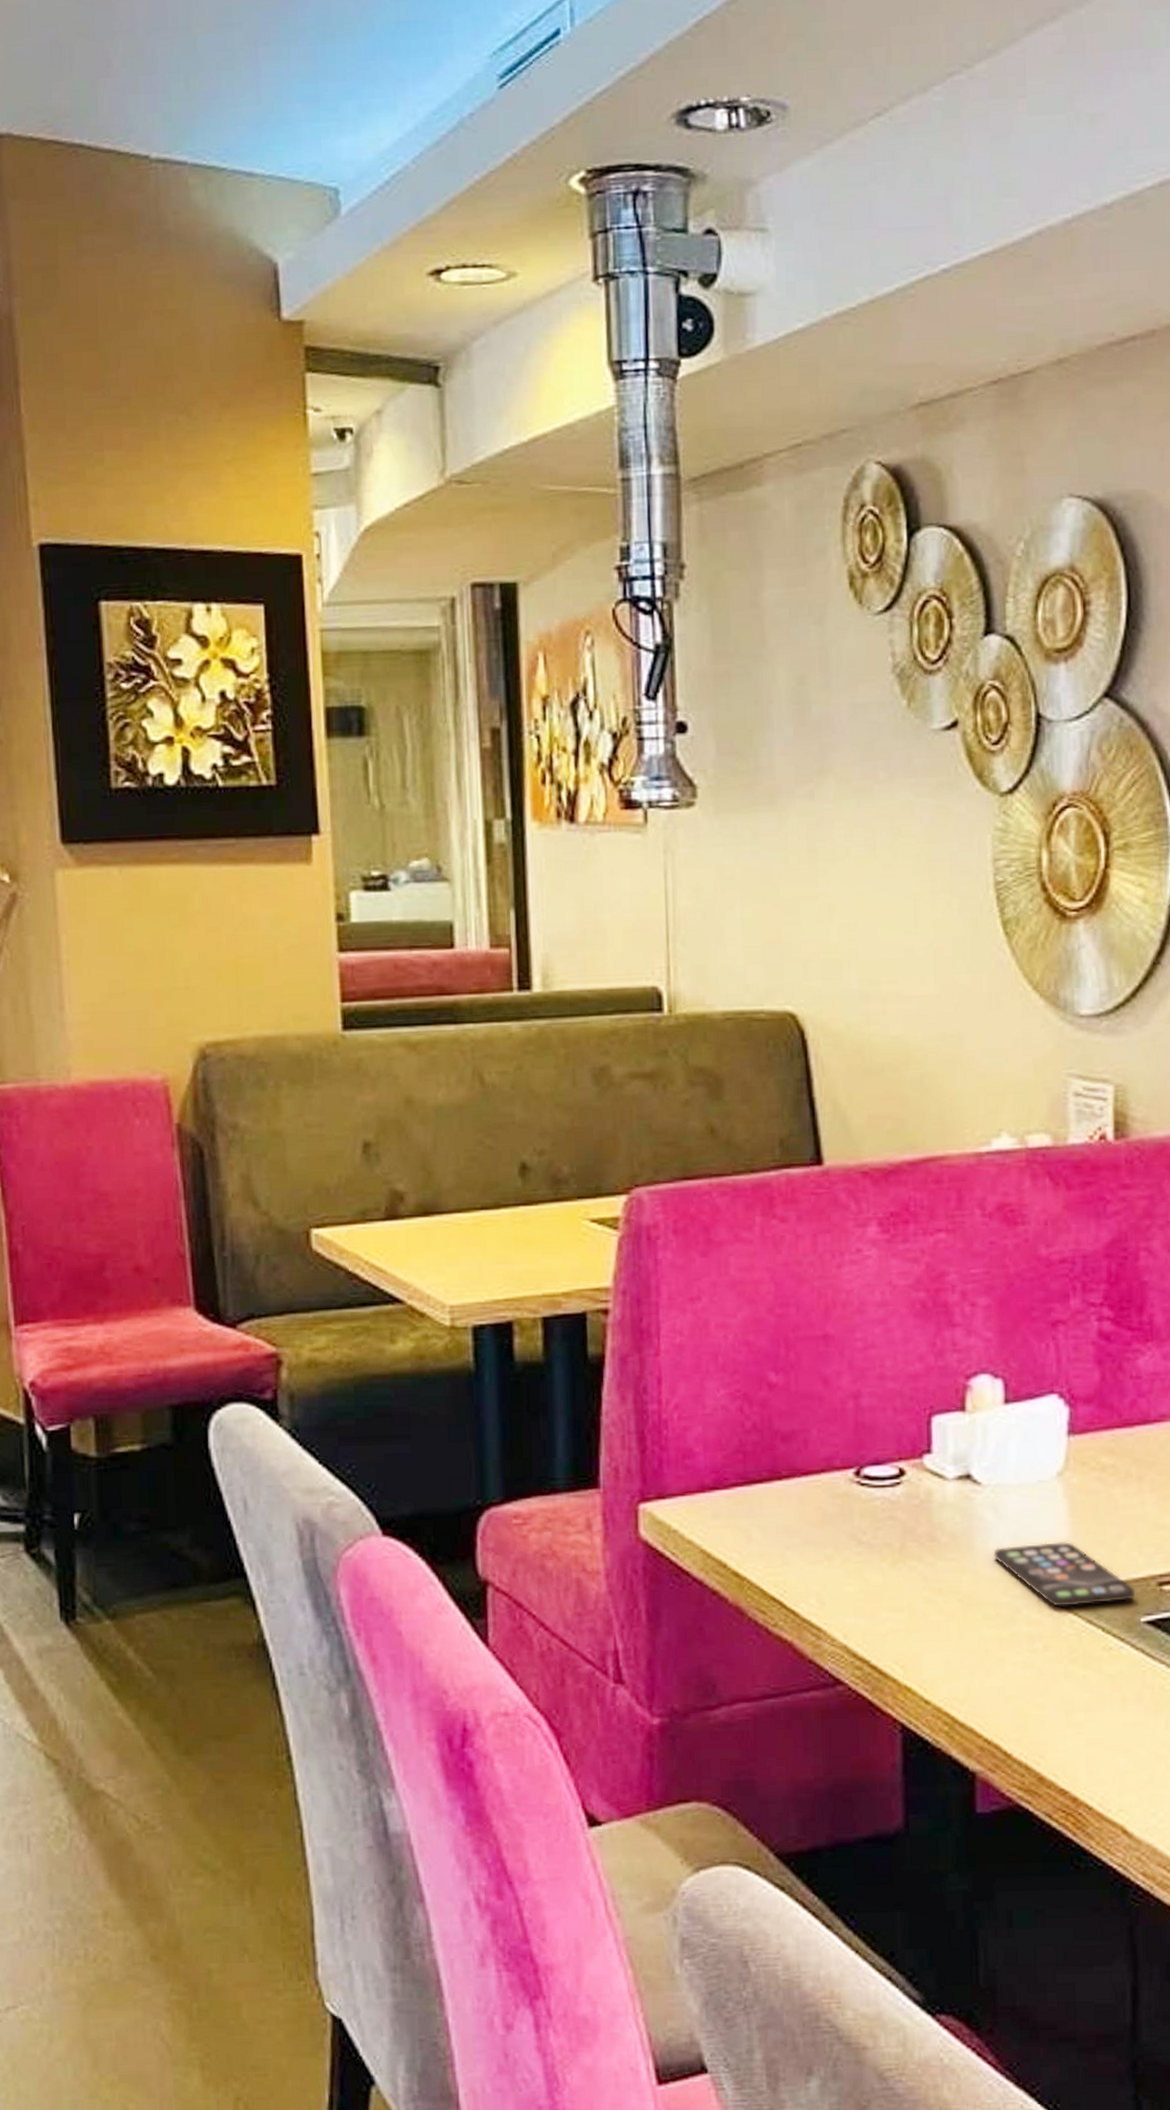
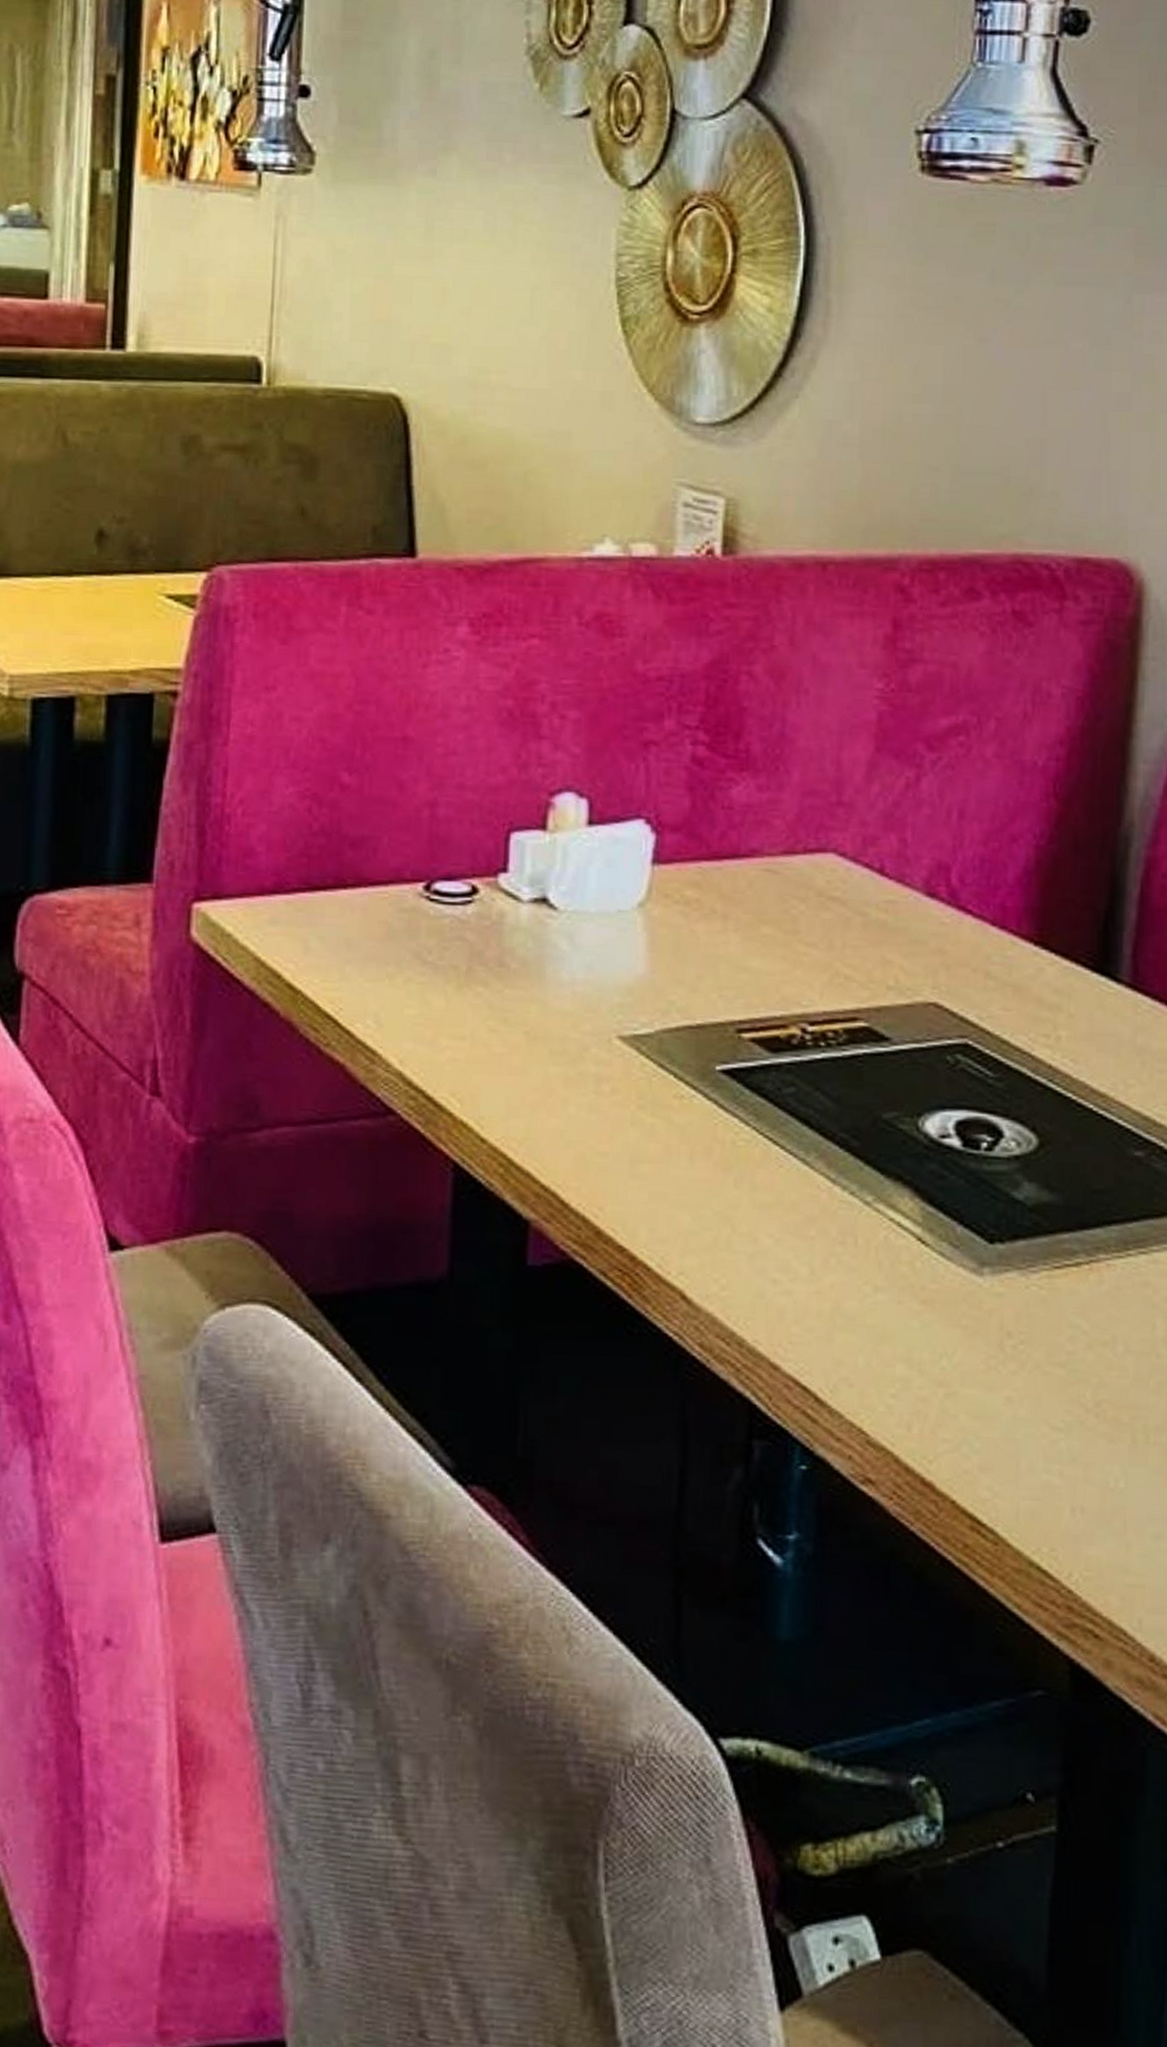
smartphone: present [993,1542,1136,1607] -> none [565,977,713,1048]

